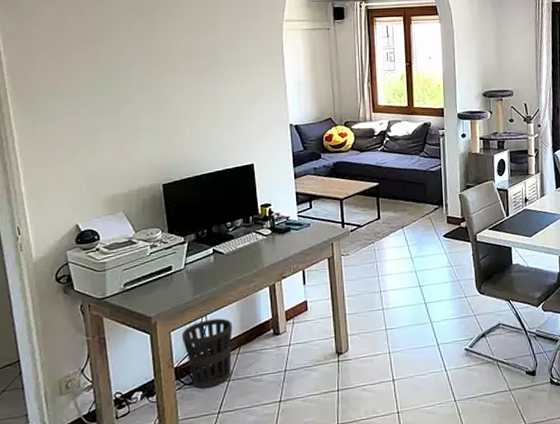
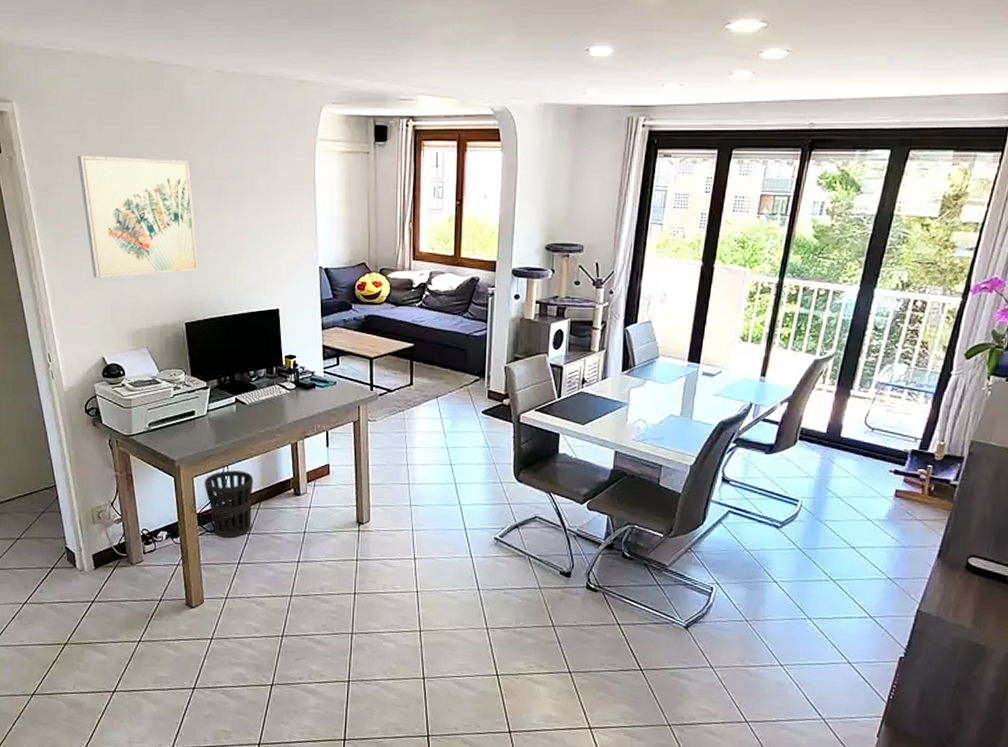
wall art: none [57,43,175,152] -> present [78,155,198,279]

